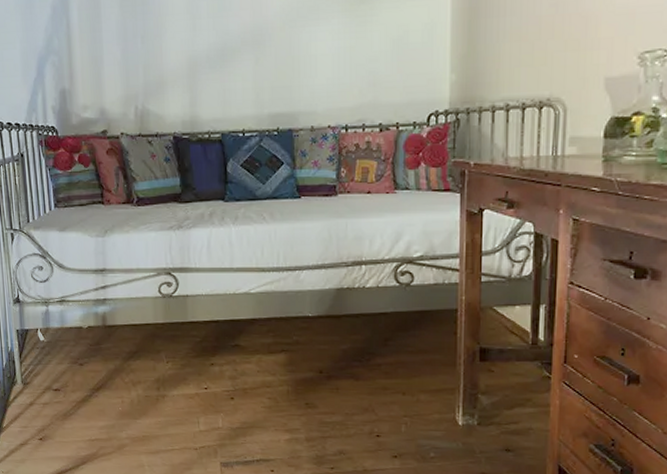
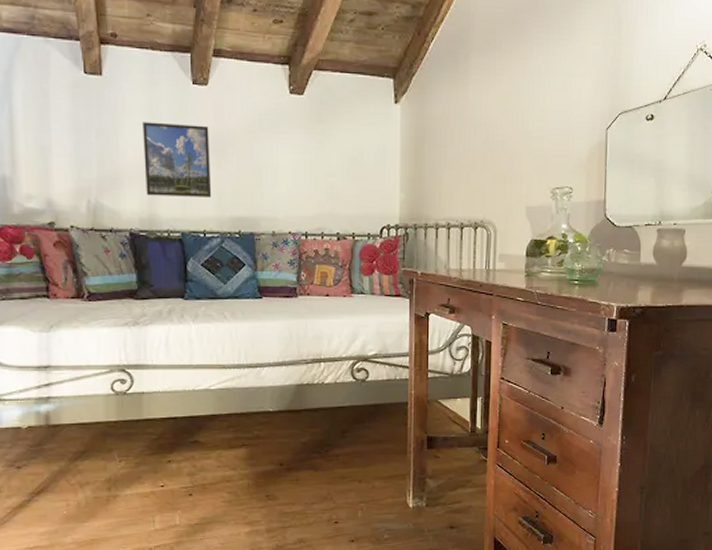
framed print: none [183,19,250,98] -> present [141,121,212,197]

